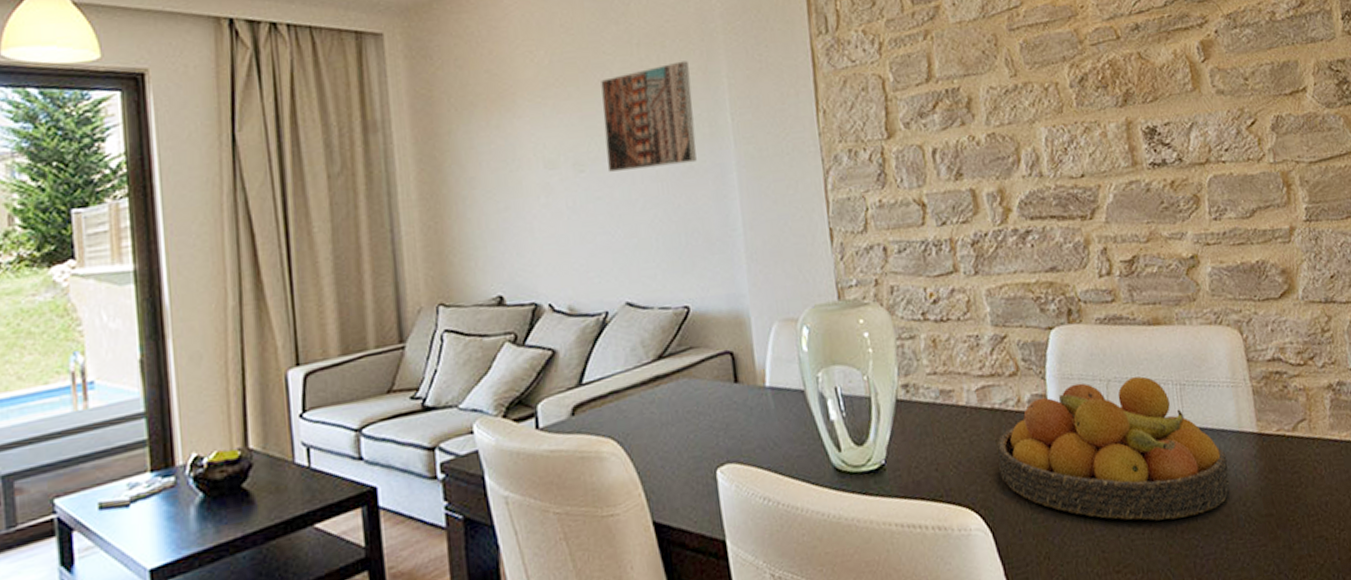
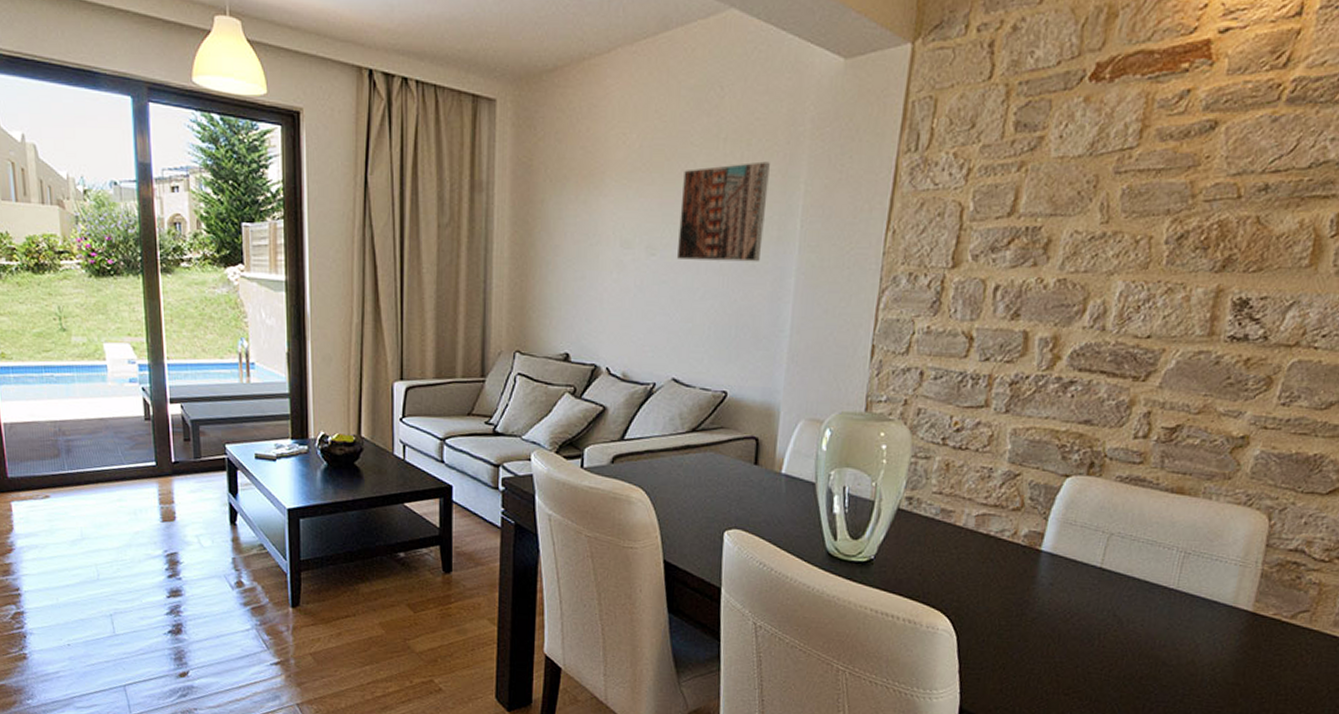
fruit bowl: present [996,376,1230,521] -> none [979,530,1211,667]

